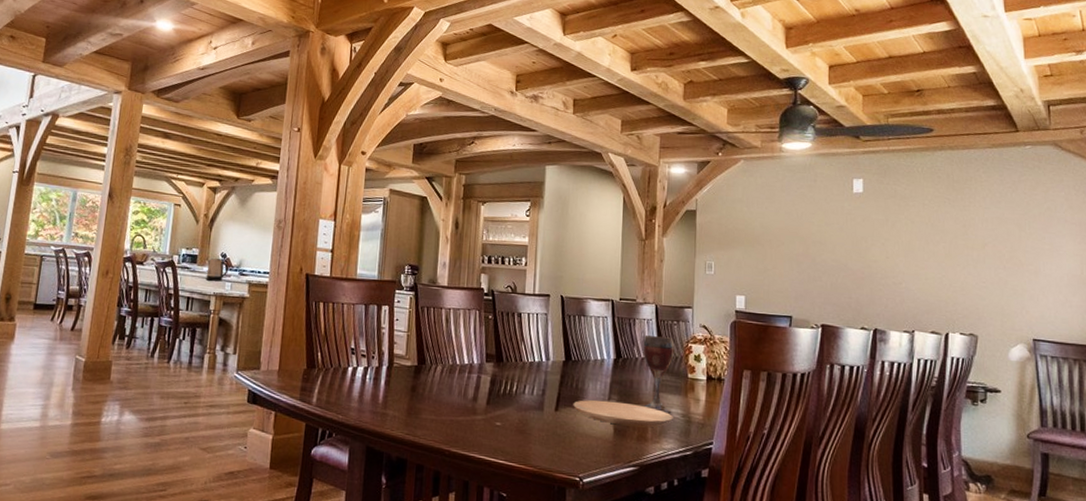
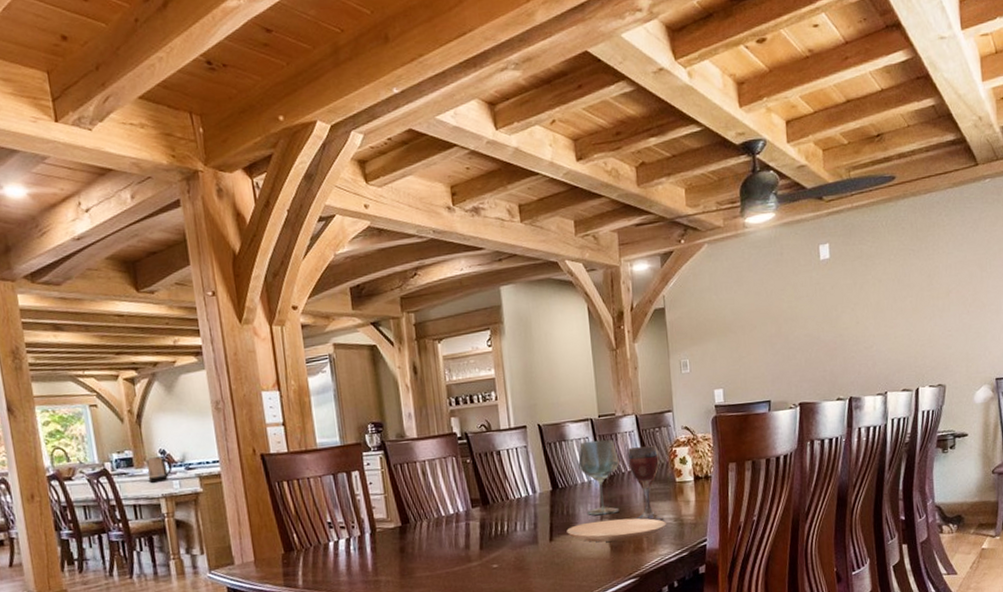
wine glass: none [594,320,634,397] -> present [578,439,620,516]

